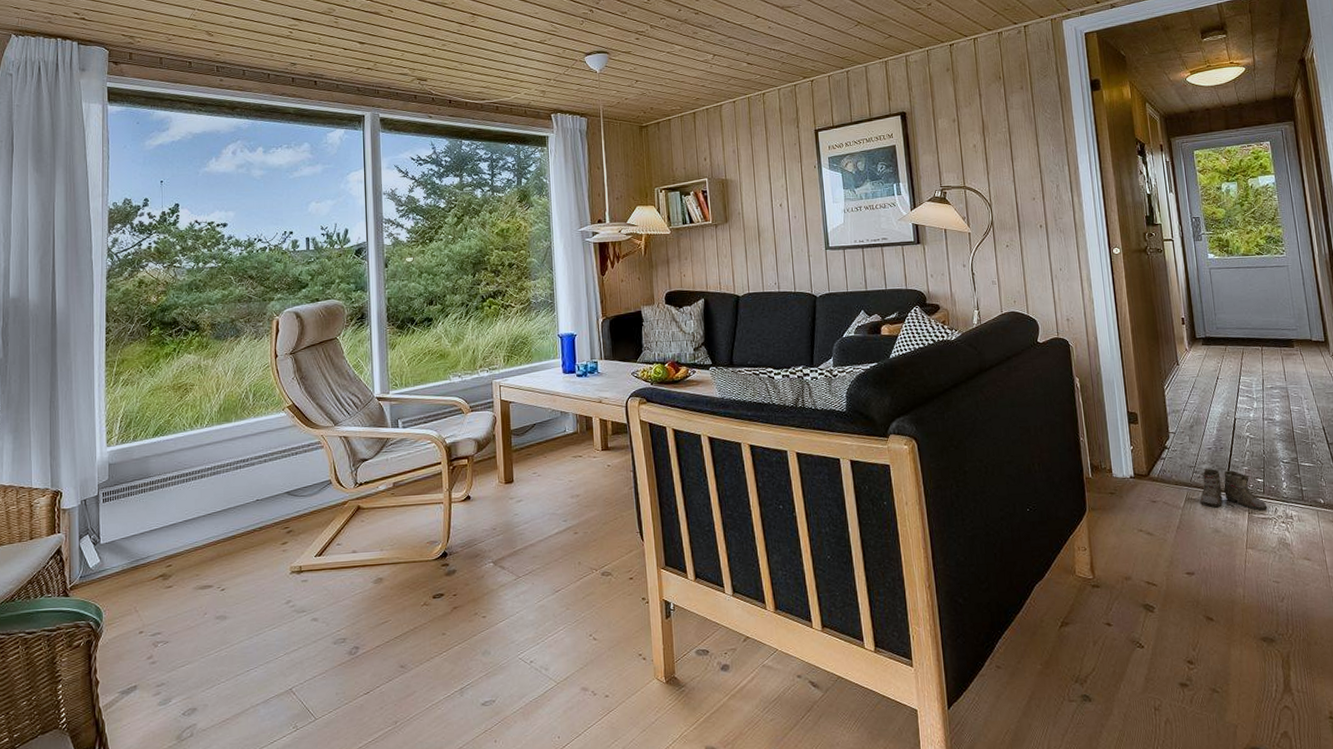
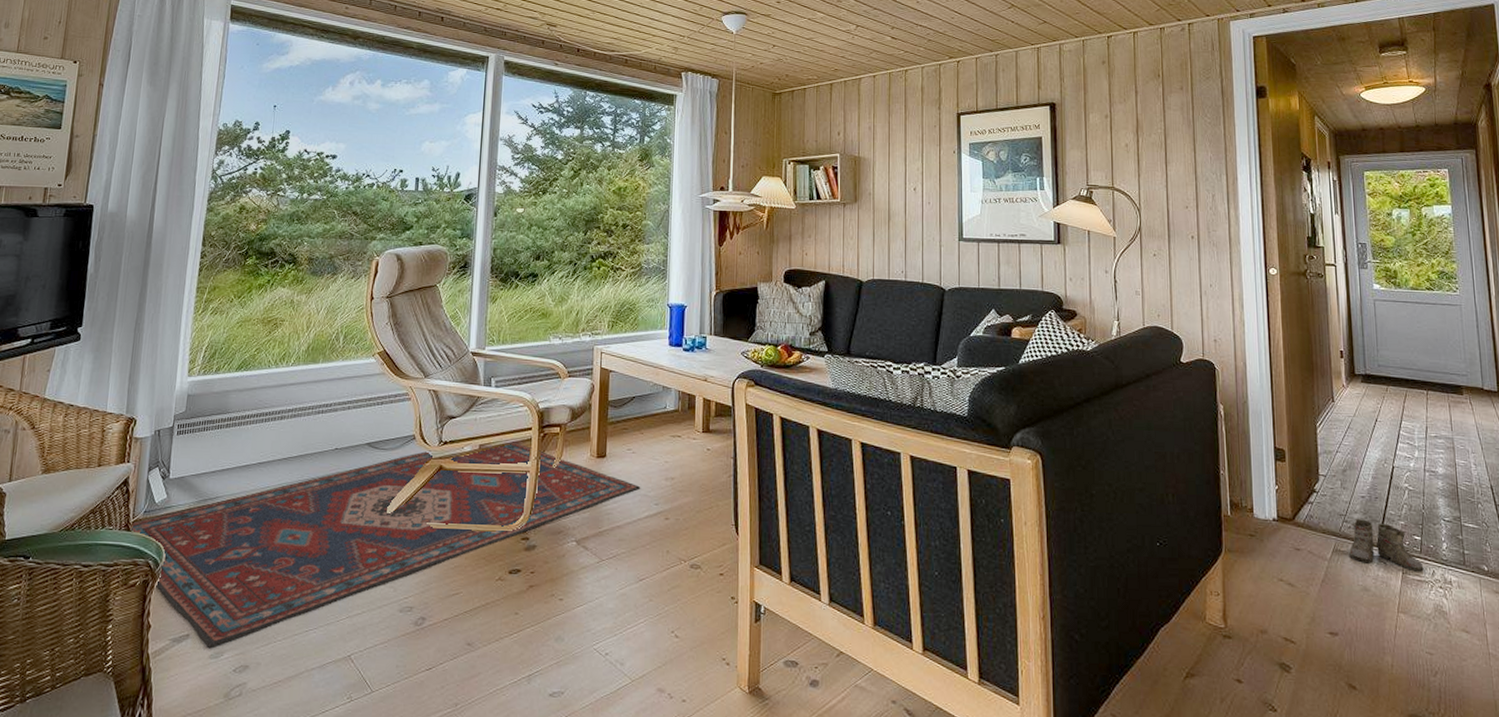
rug: none [70,476,549,697] -> present [131,441,641,649]

